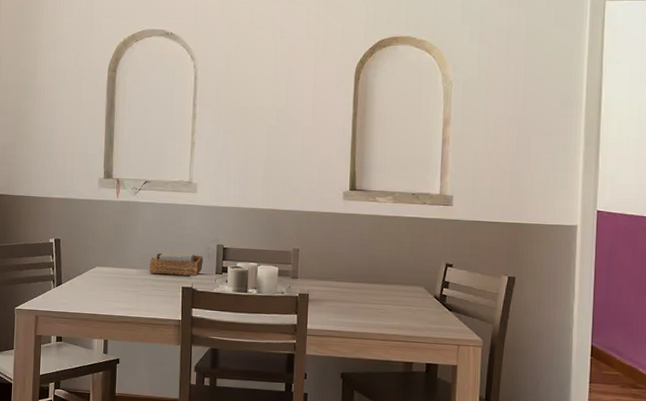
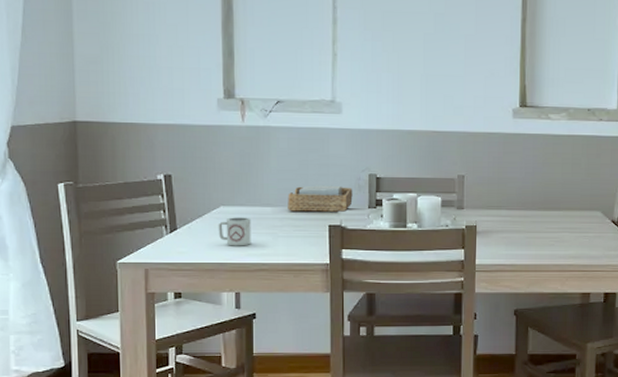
cup: none [93,276,120,301] -> present [218,217,251,246]

